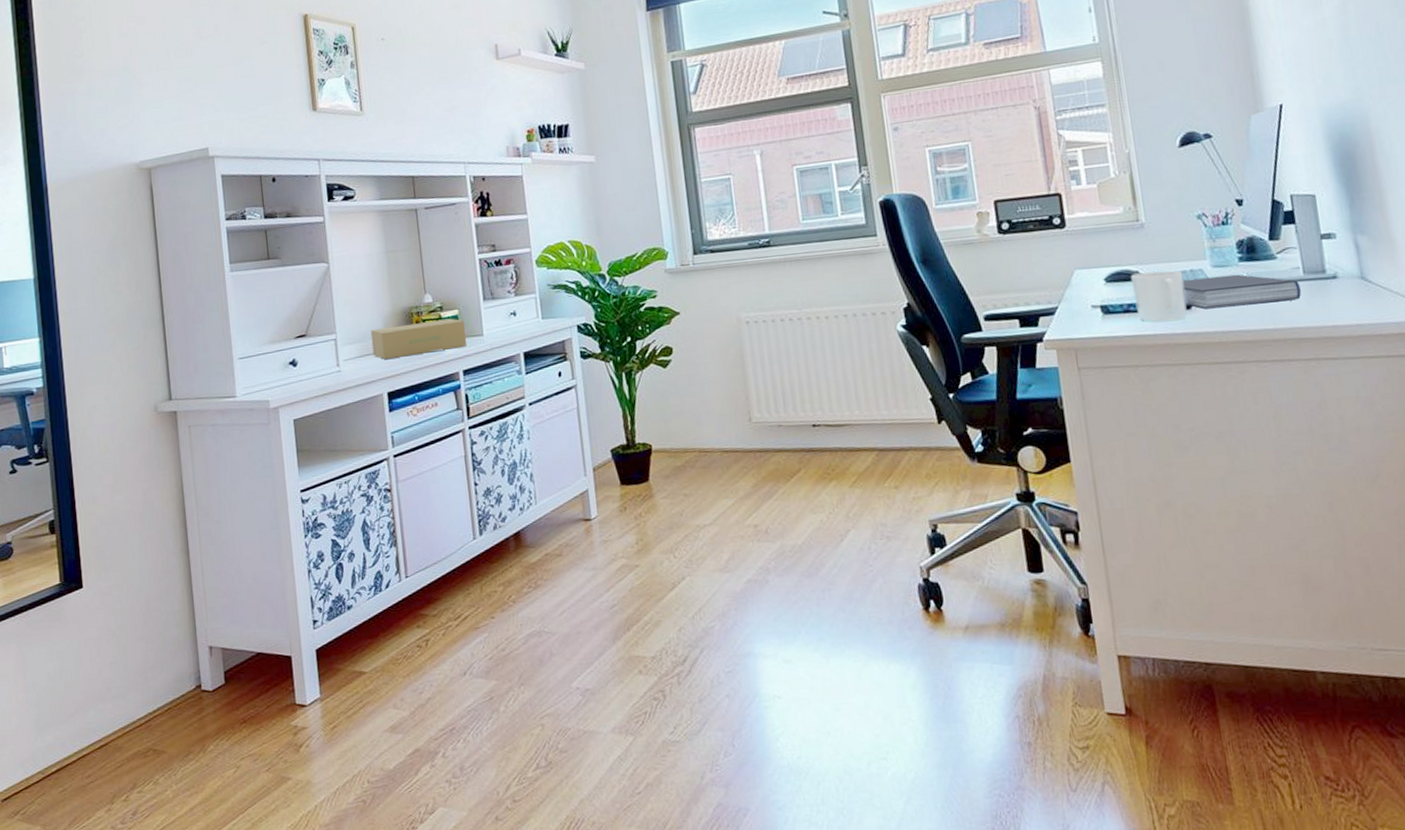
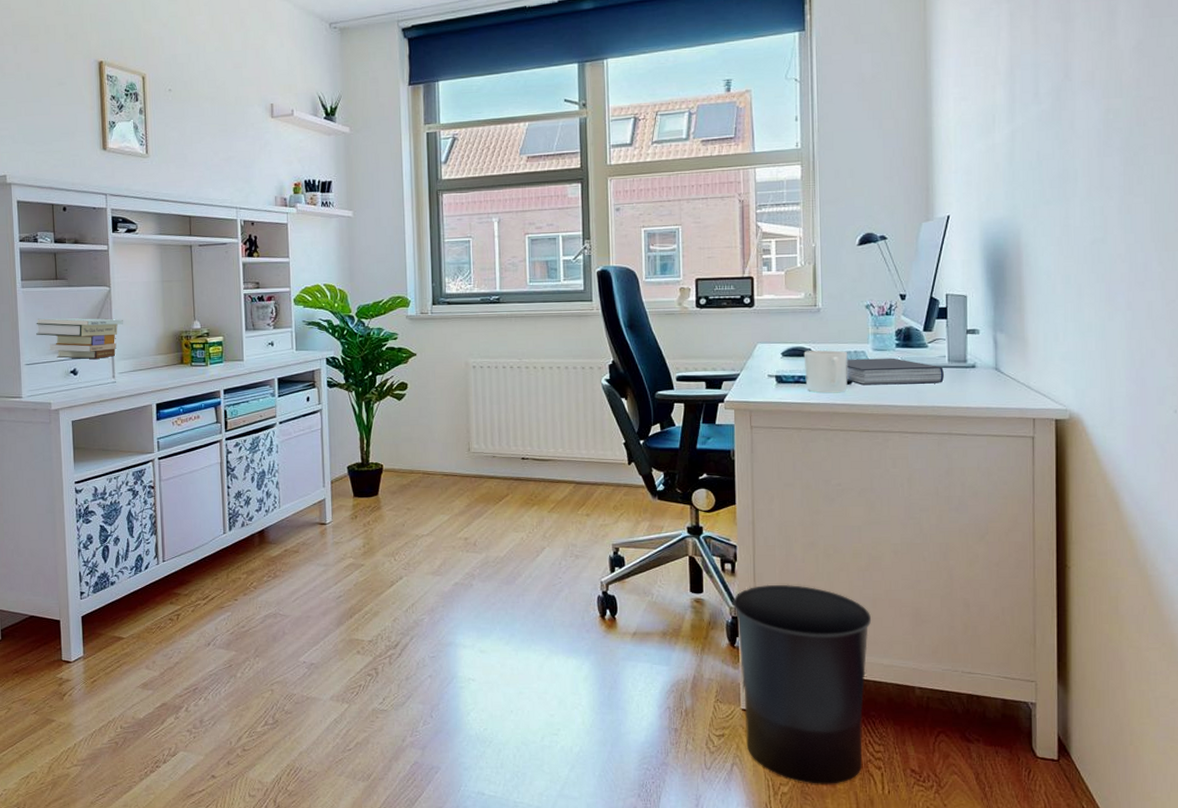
books: none [248,298,346,349] -> present [36,318,124,359]
box: present [370,318,467,360] -> none [144,344,229,376]
waste bin: none [1081,555,1265,802] -> present [733,584,872,784]

